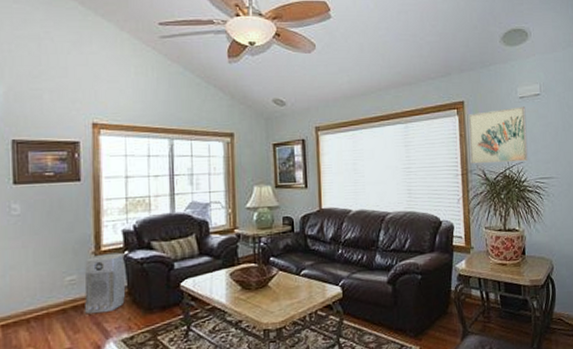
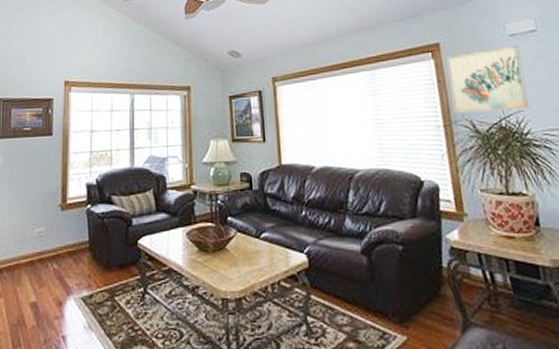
air purifier: present [84,252,126,314] -> none [50,206,87,268]

